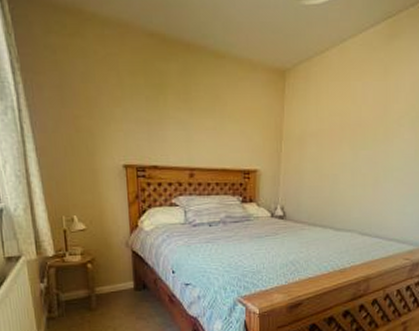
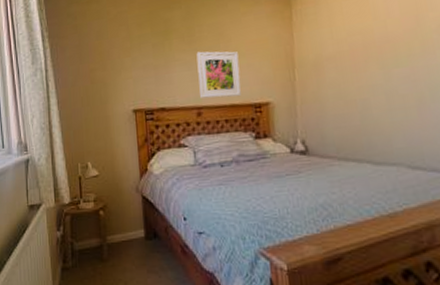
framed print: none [191,111,233,162] -> present [196,51,241,99]

